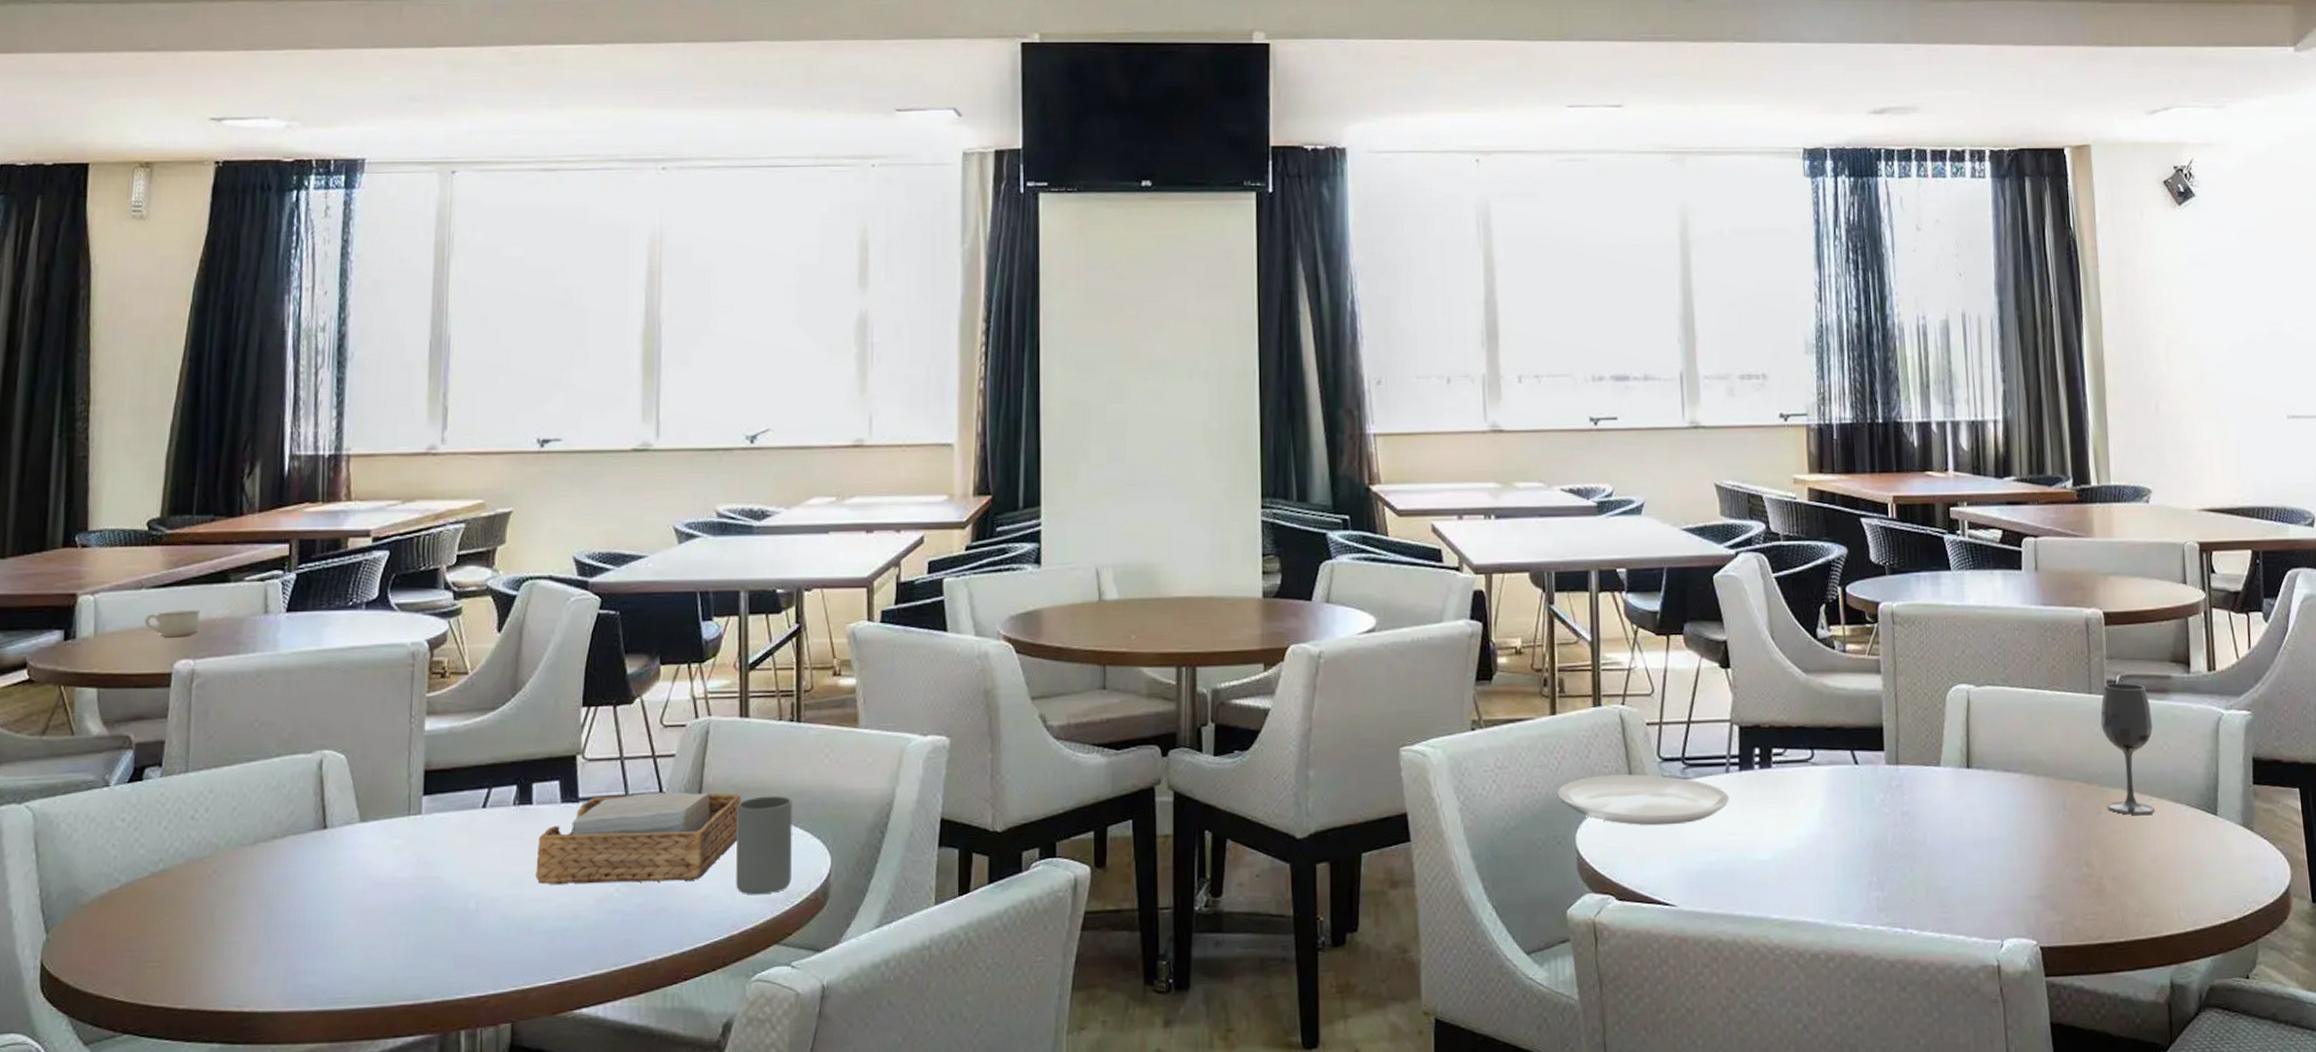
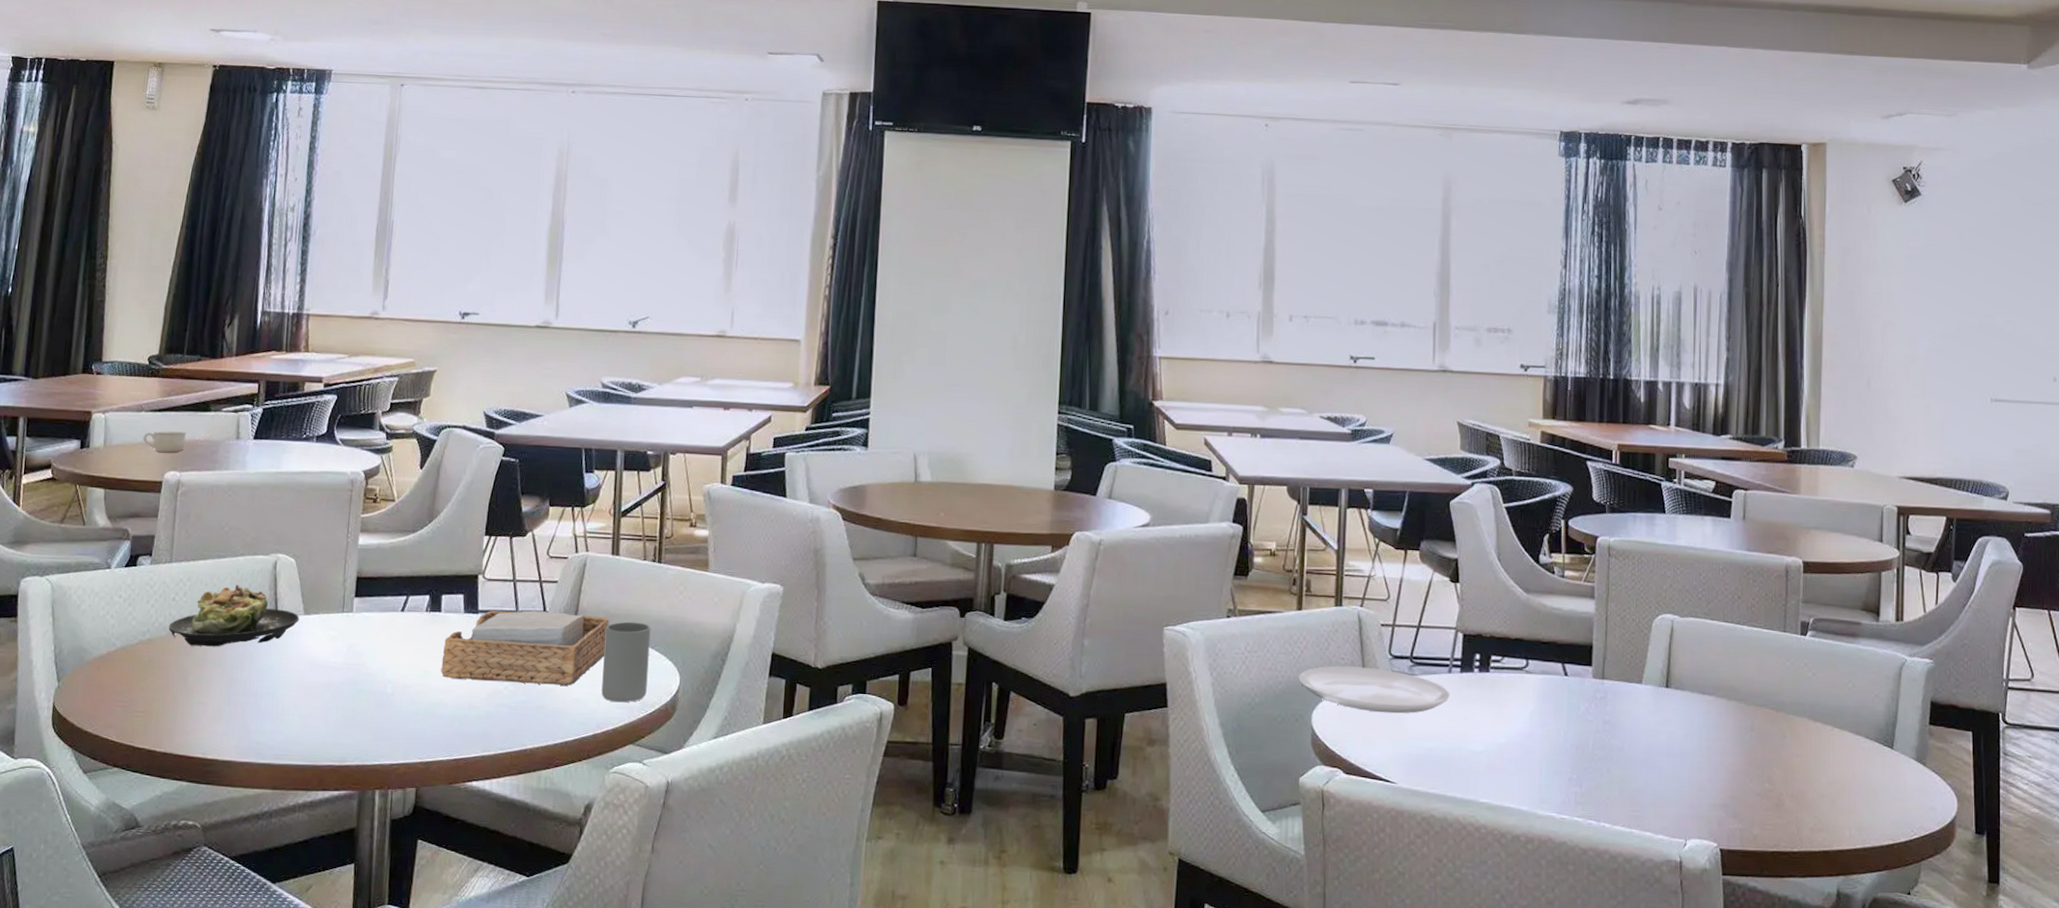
salad: none [187,793,355,873] -> present [168,585,300,647]
wine glass: present [2100,682,2155,816] -> none [1791,624,1841,743]

